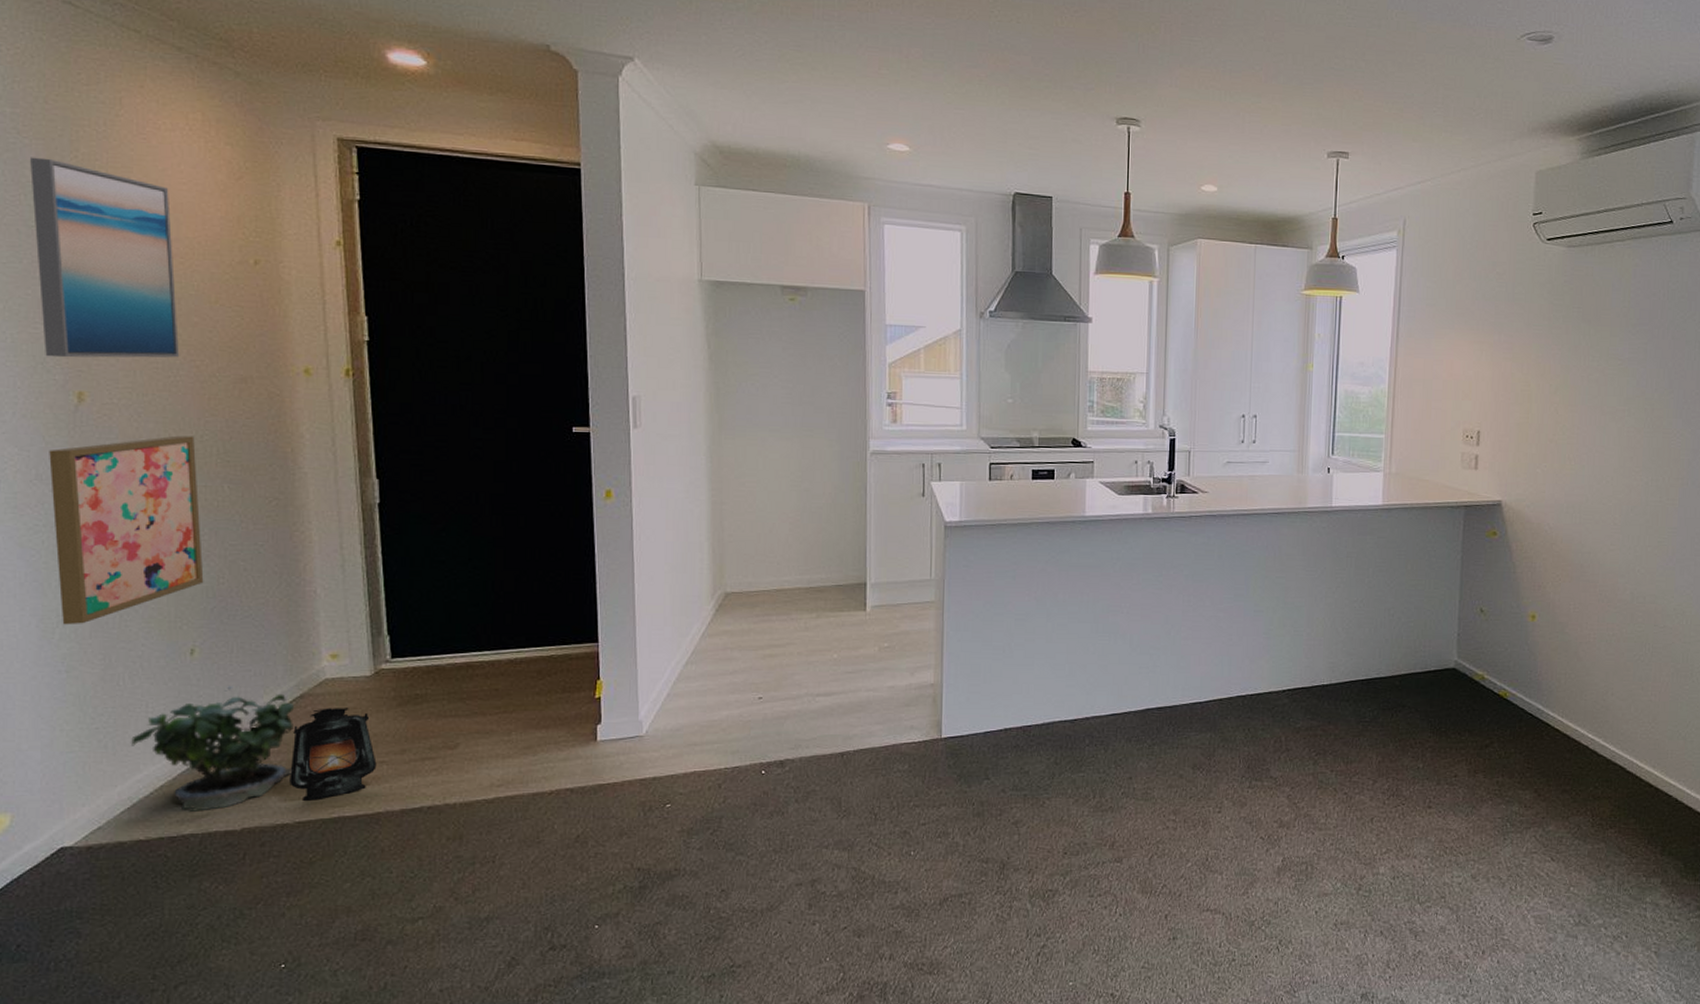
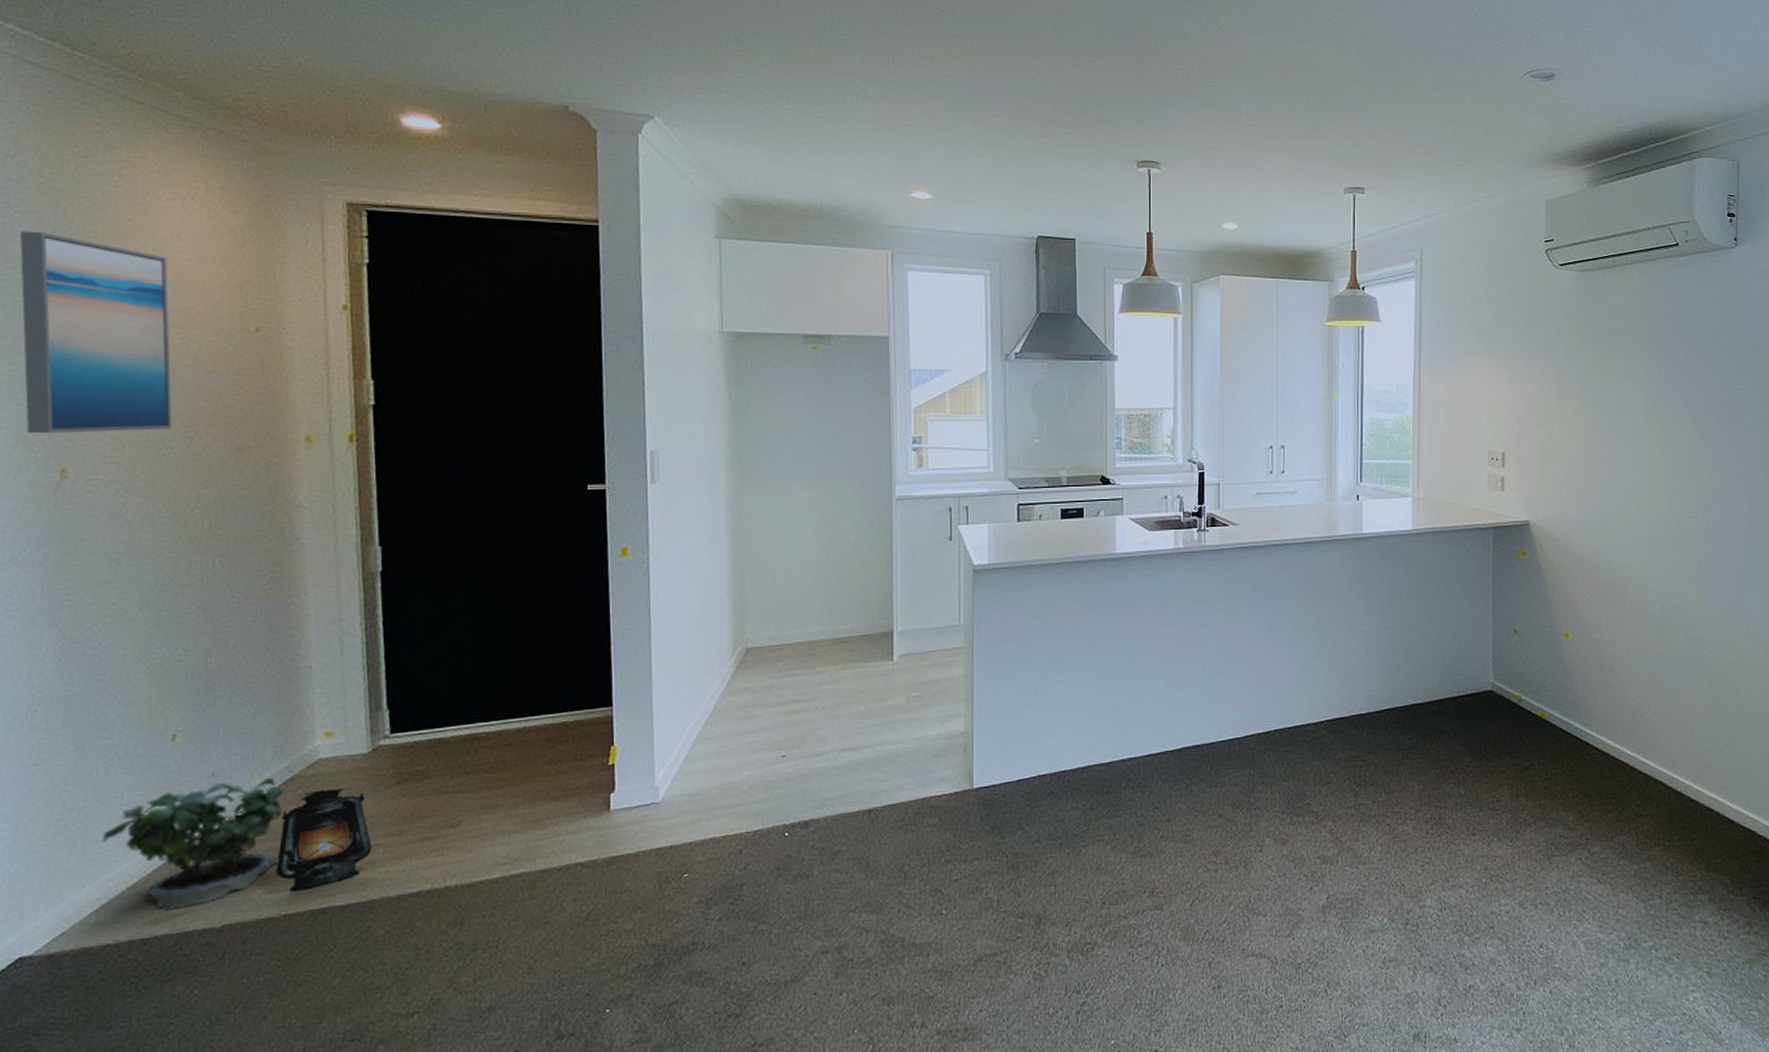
wall art: present [49,435,204,625] -> none [26,510,190,715]

